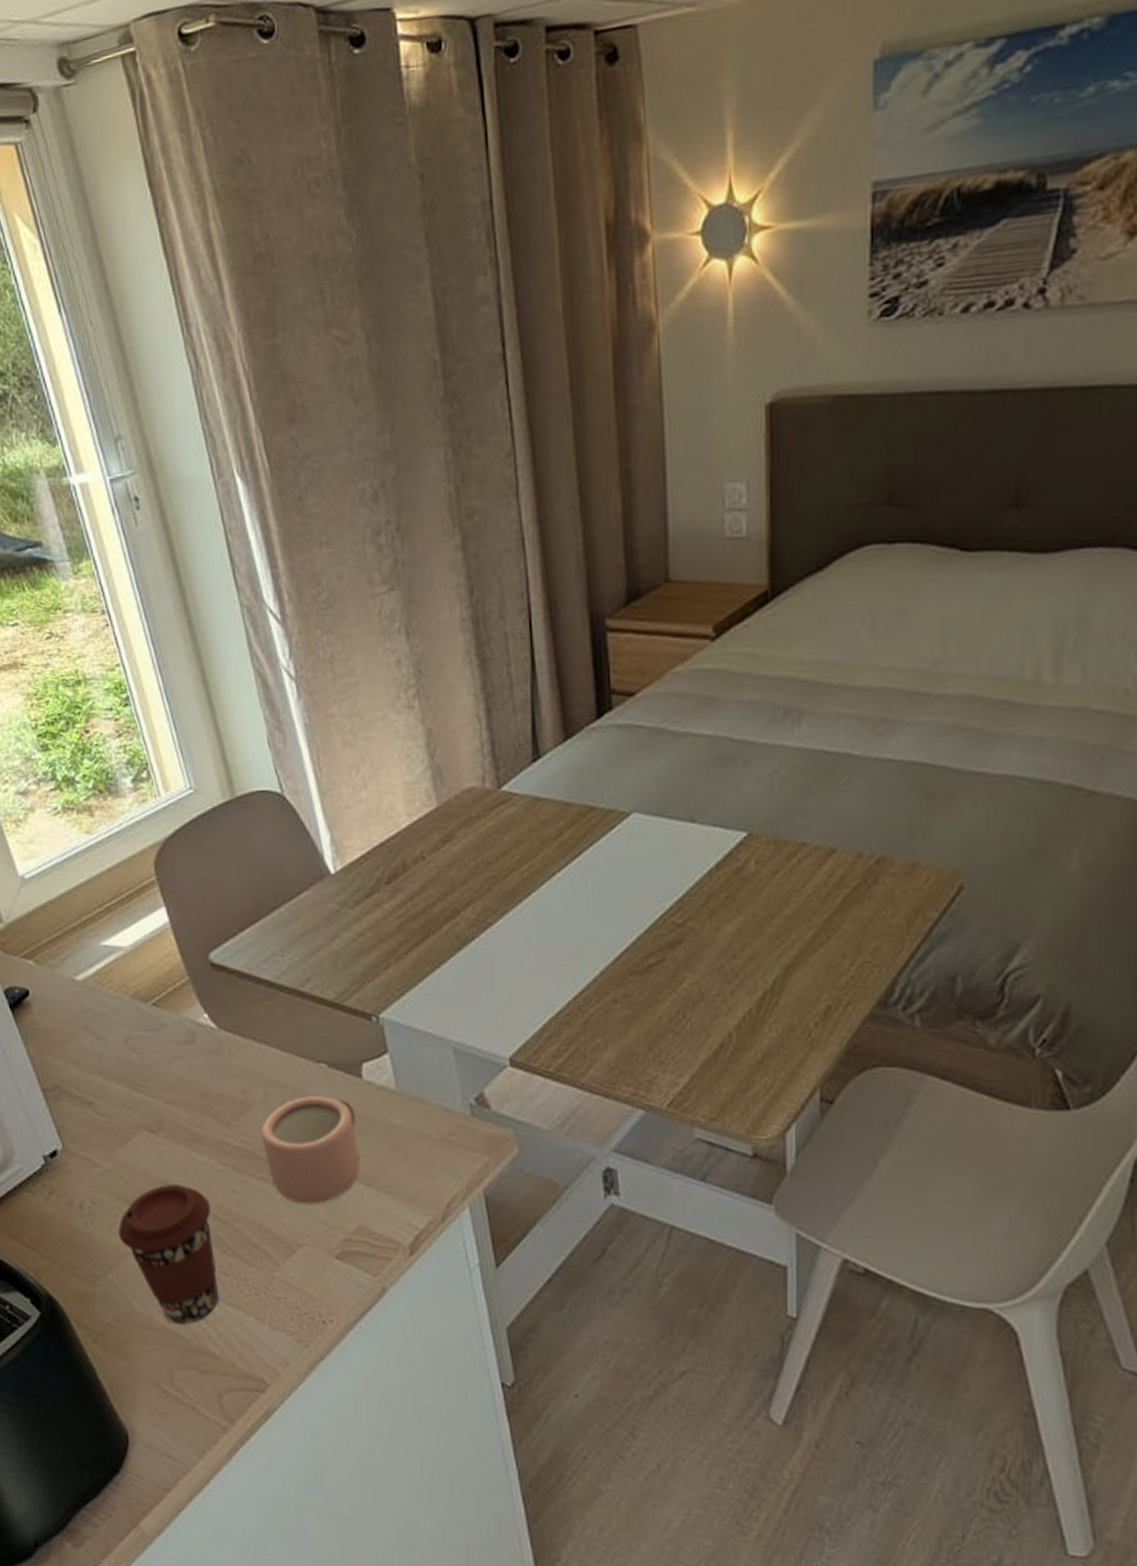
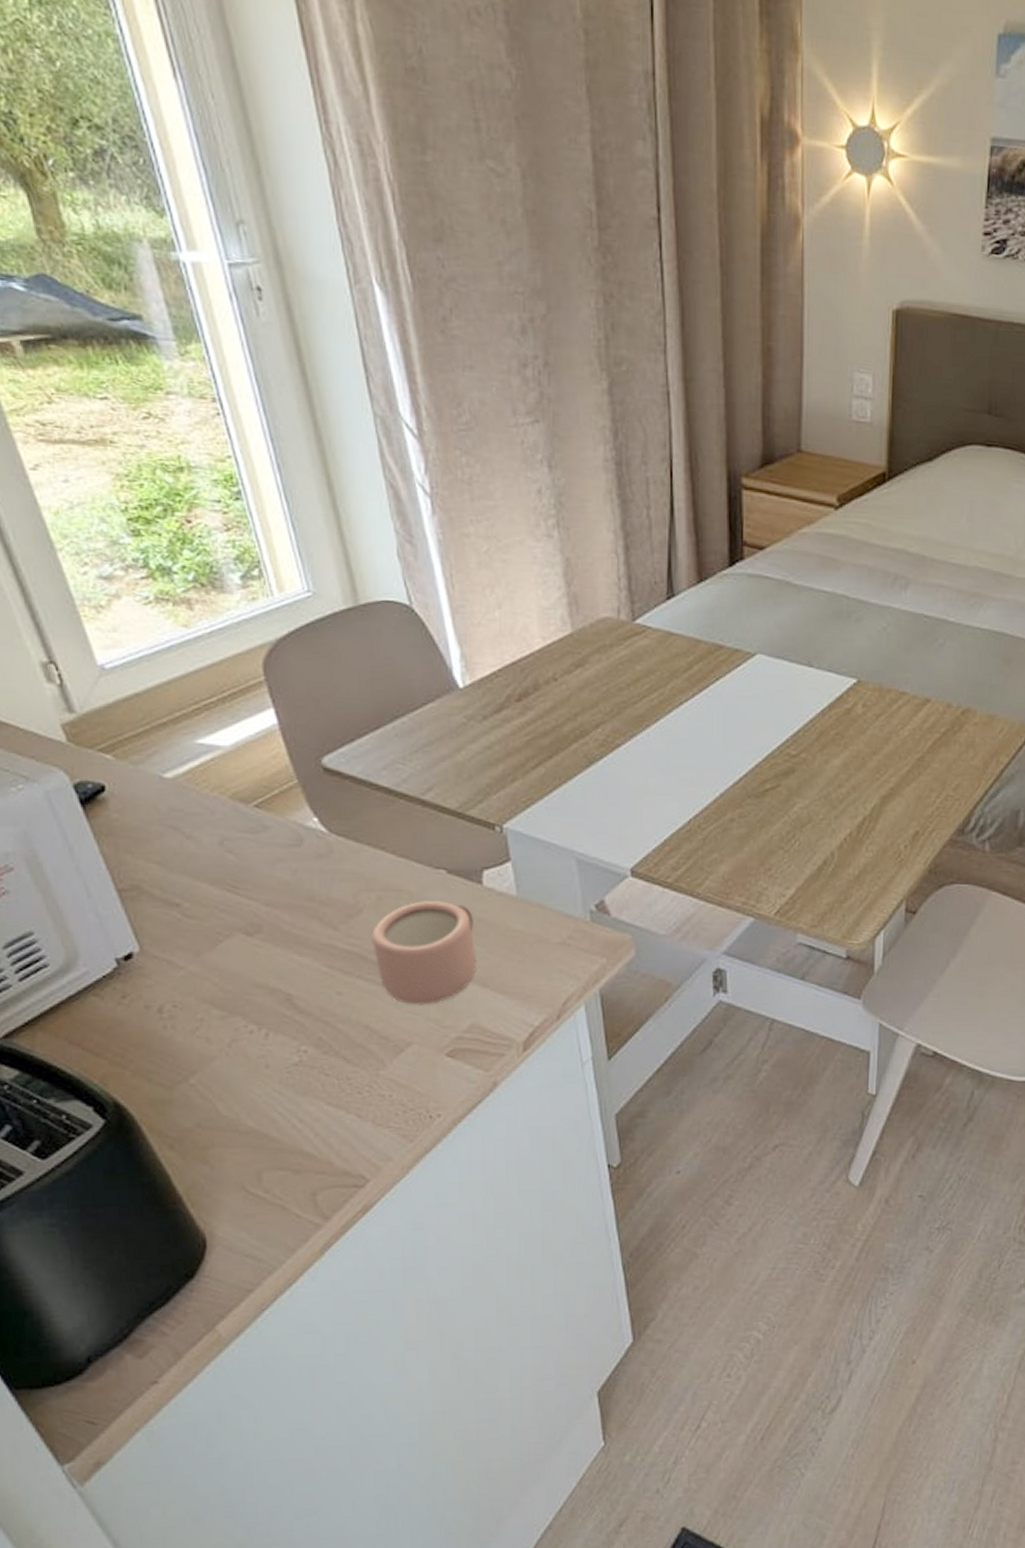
coffee cup: present [118,1185,219,1324] -> none [204,987,318,1126]

